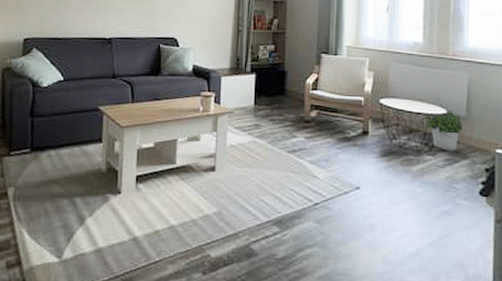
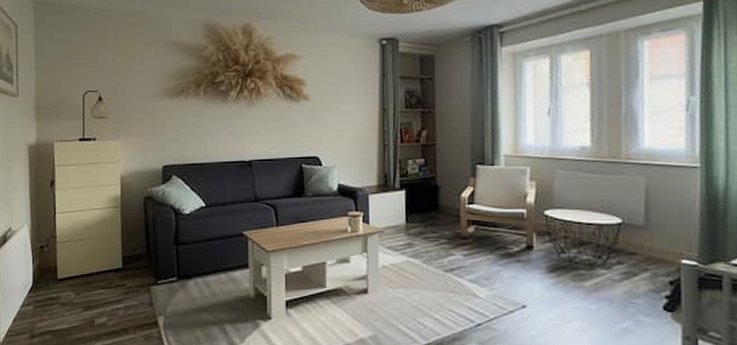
potted plant: present [426,110,463,151] -> none [598,219,641,263]

